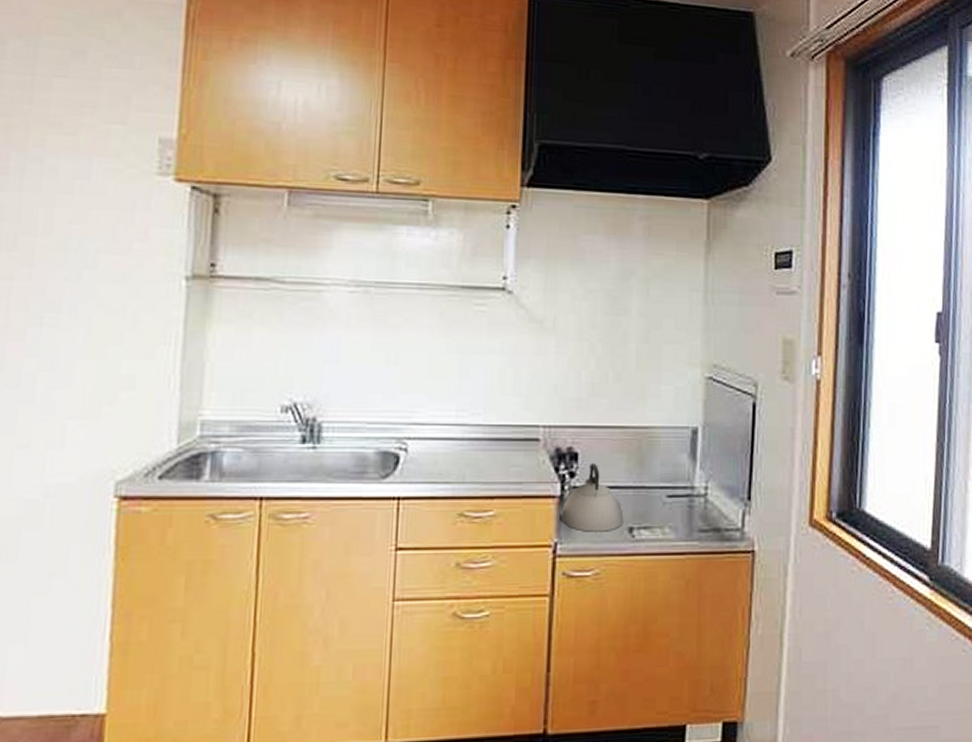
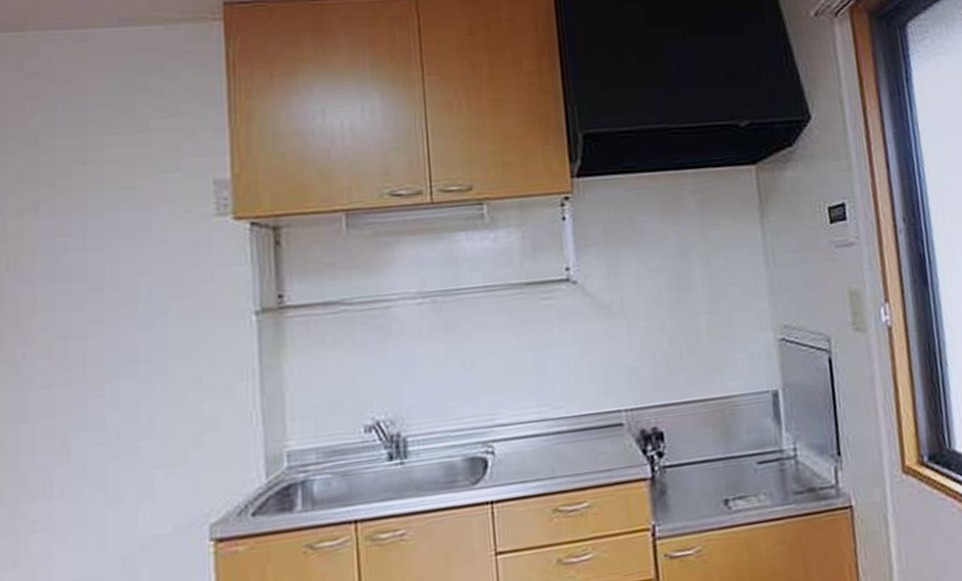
kettle: present [561,462,624,532] -> none [655,439,718,511]

